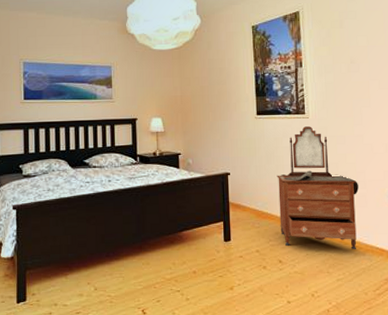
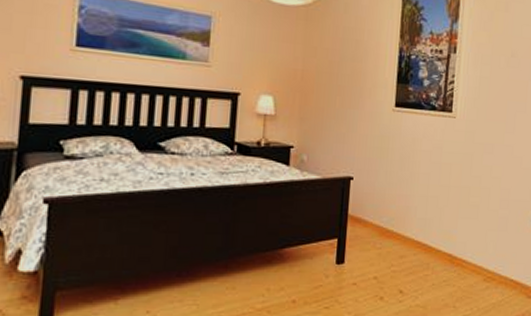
dresser: present [277,126,359,250] -> none [405,128,501,282]

